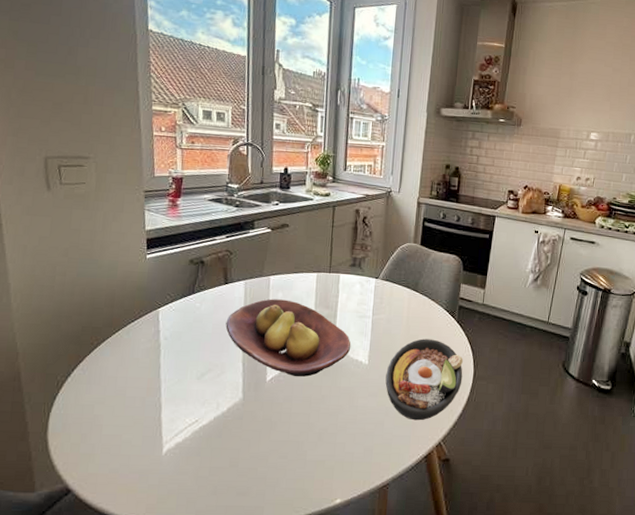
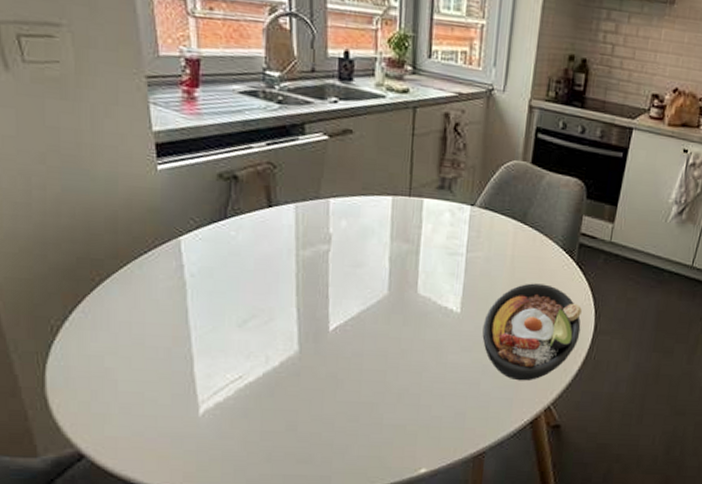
fruit bowl: present [225,299,351,377] -> none [272,228,439,327]

